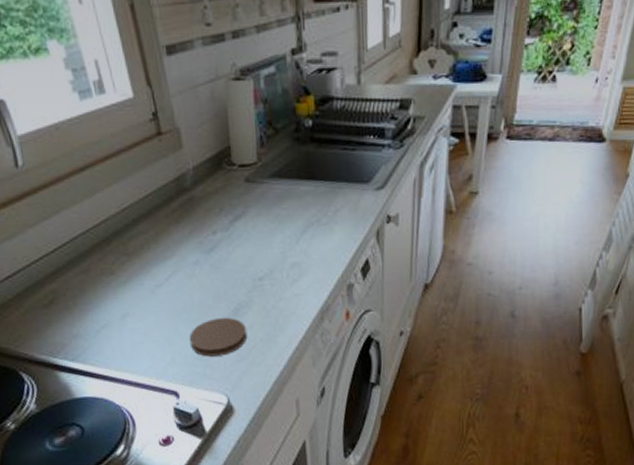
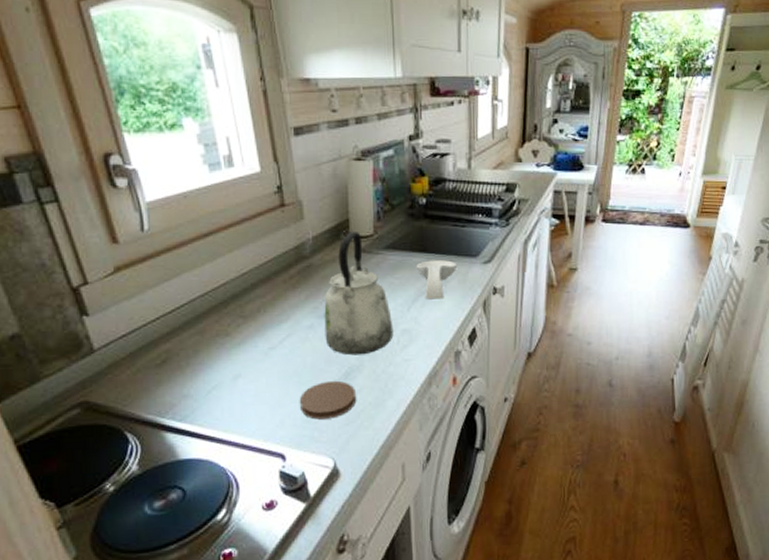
kettle: none [209,160,283,291] -> present [324,232,394,356]
spoon rest: none [303,187,348,231] -> present [416,260,458,300]

